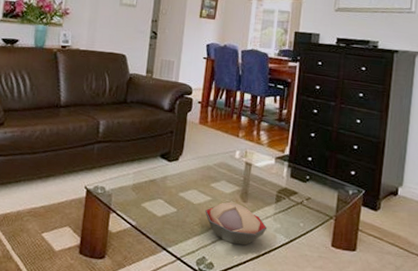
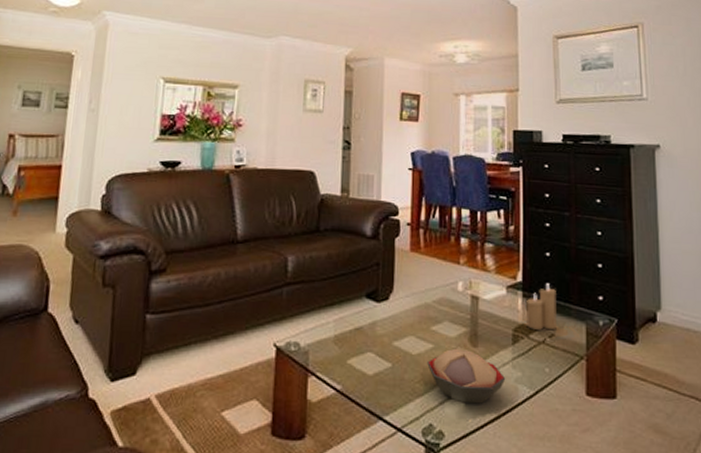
candle: none [289,157,317,195] -> present [527,283,557,331]

